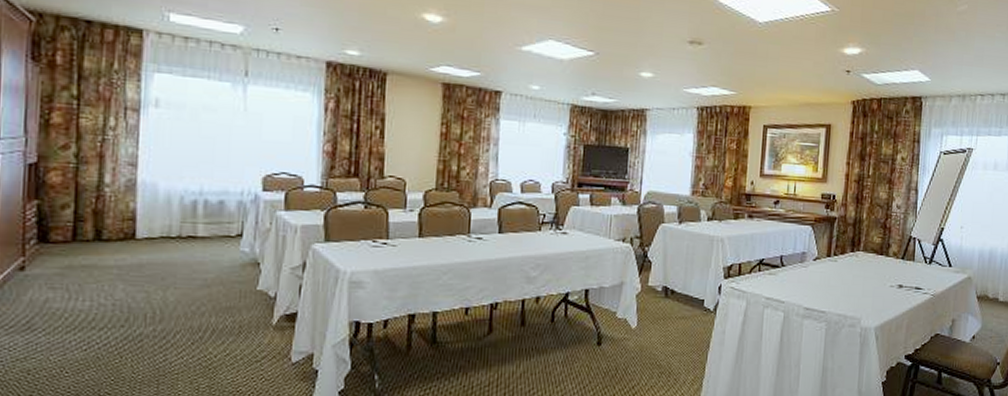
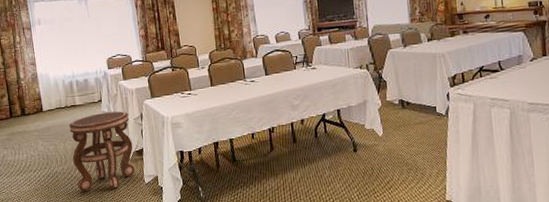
side table: none [174,253,284,368] -> present [68,111,135,192]

